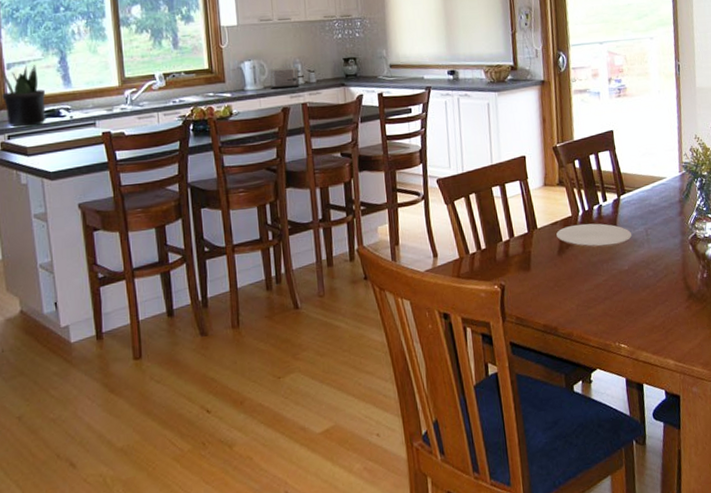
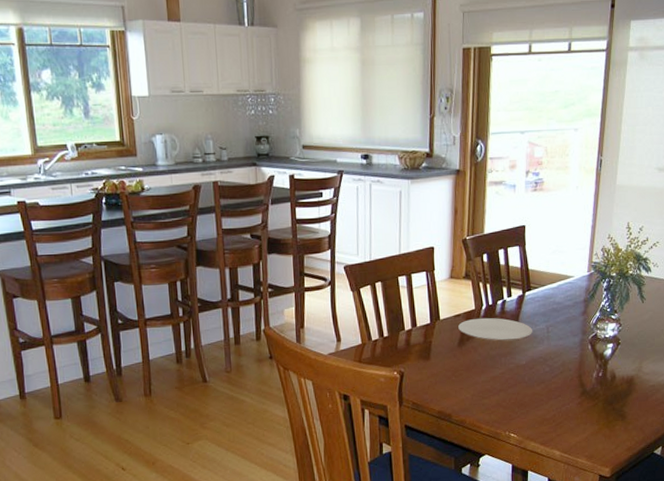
toaster: present [269,67,301,89] -> none [181,143,212,166]

